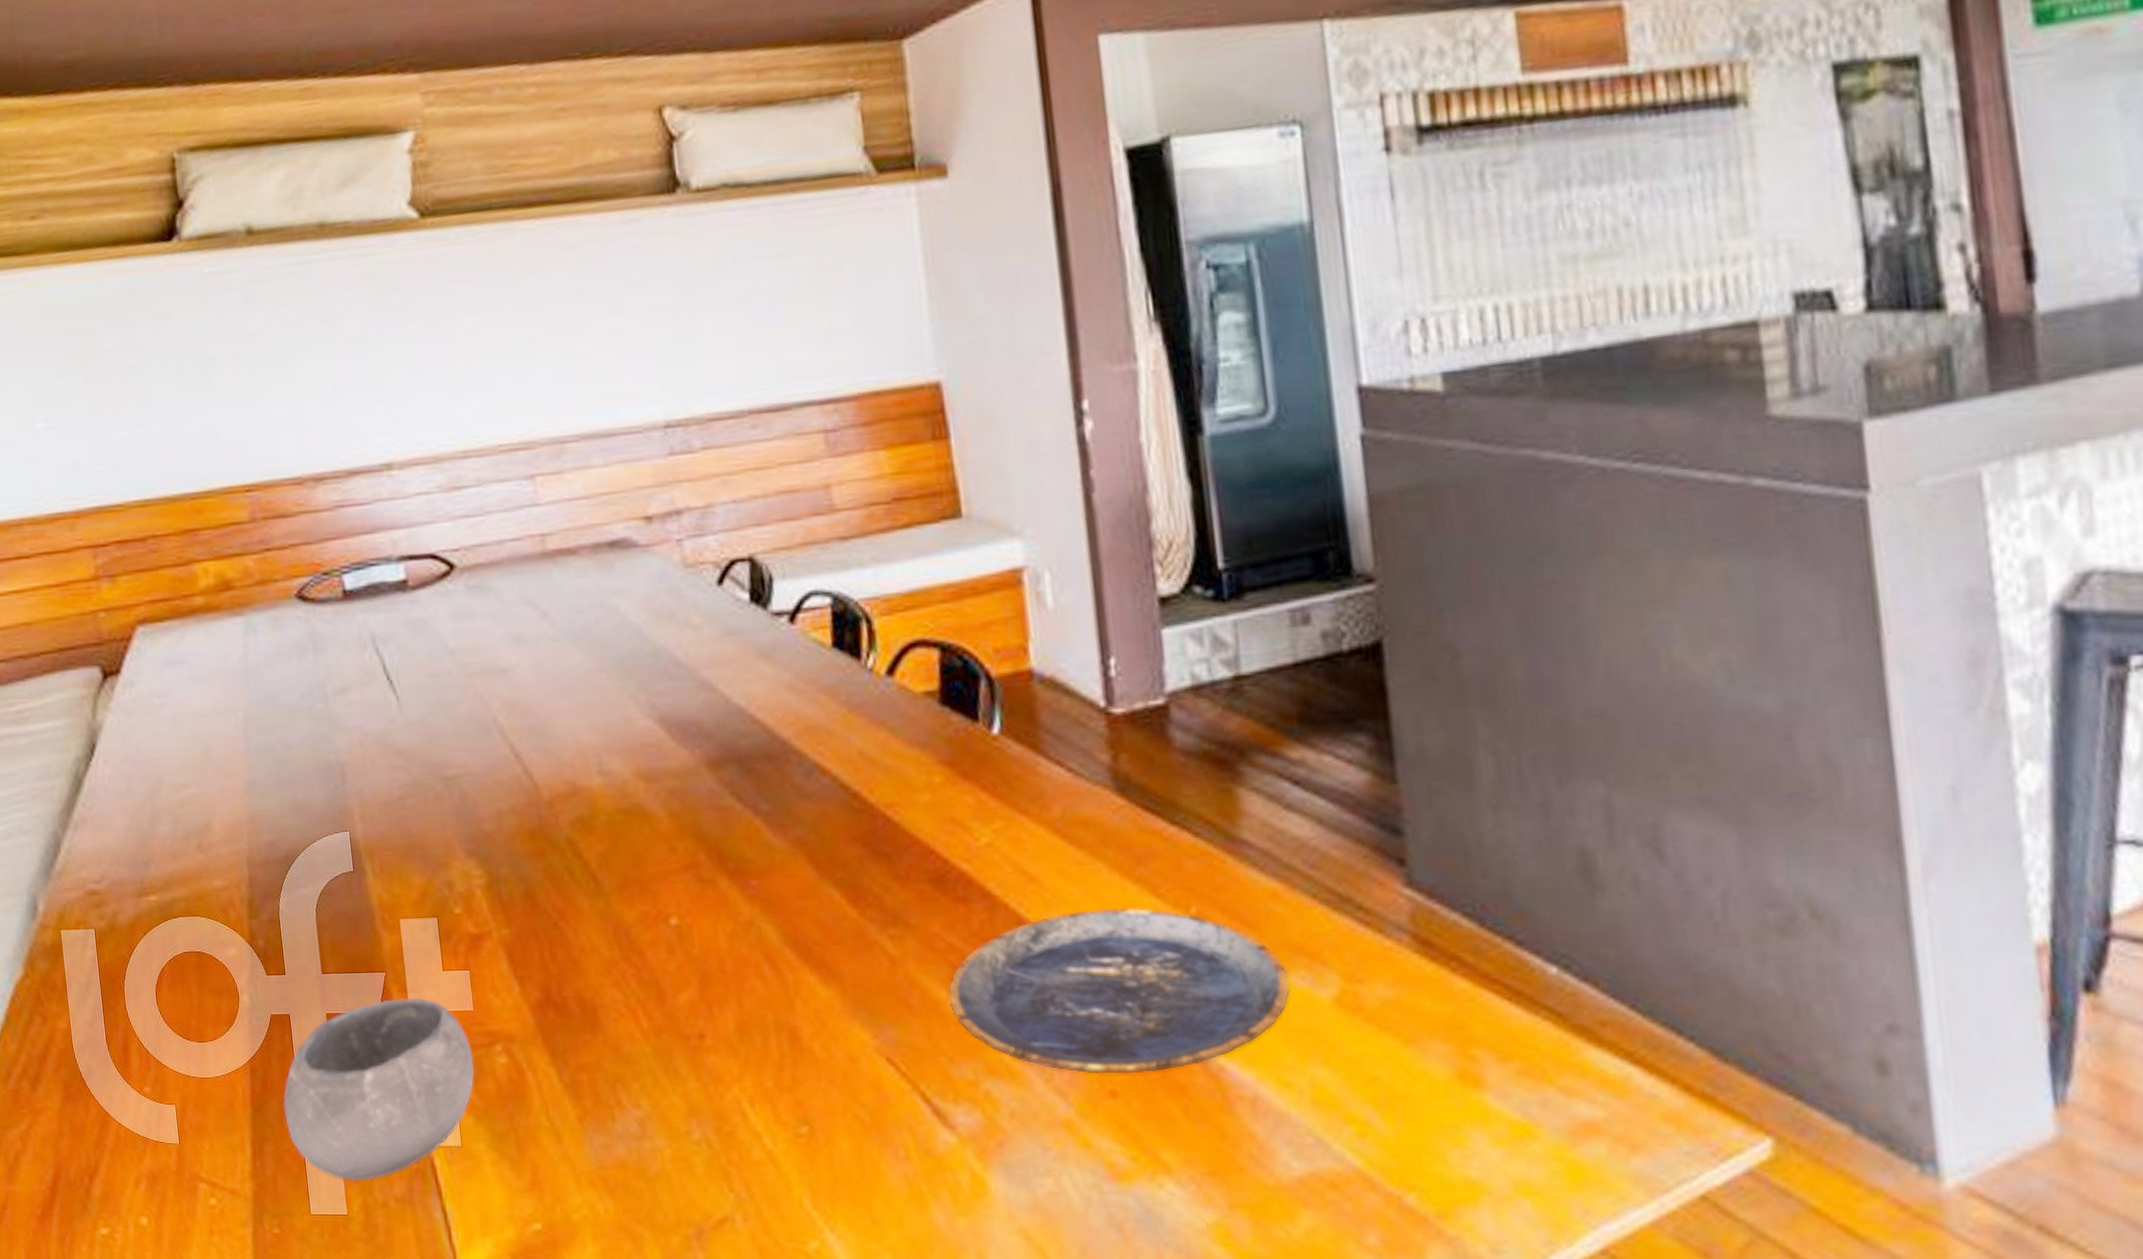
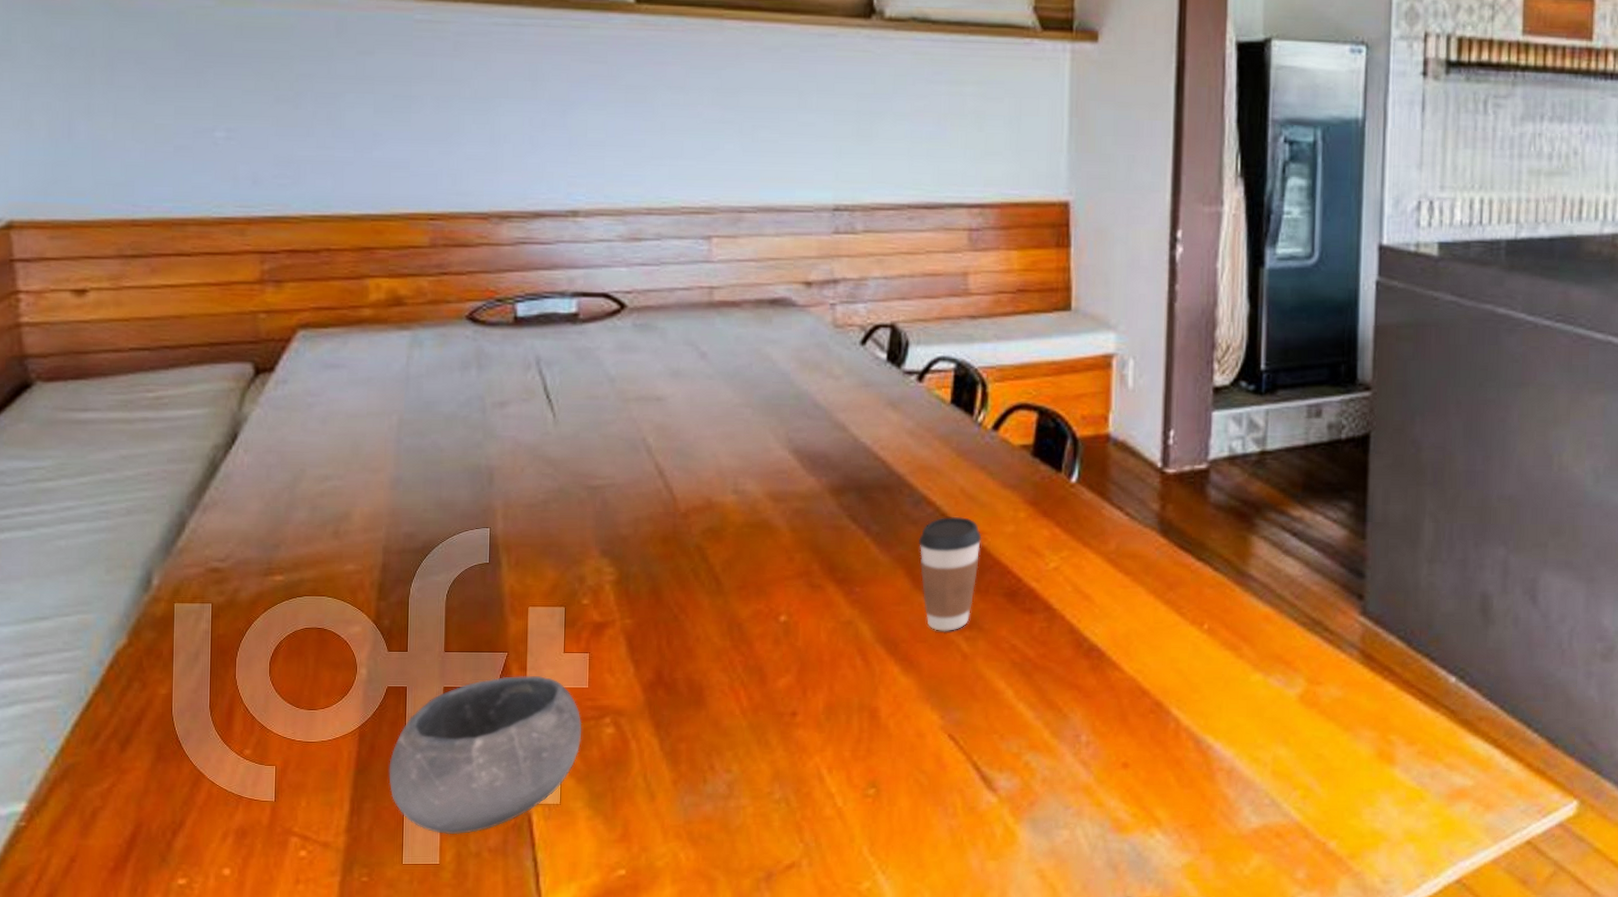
coffee cup: none [816,786,894,931] -> present [918,516,982,632]
plate: present [949,908,1290,1074] -> none [1007,622,1268,750]

